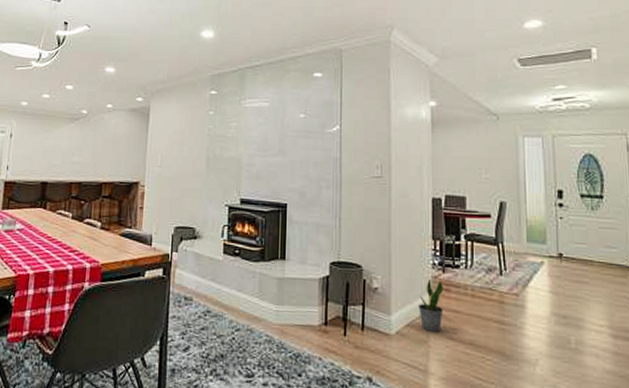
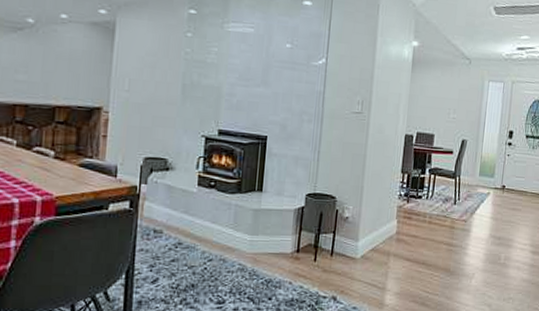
potted plant: present [419,278,444,332] -> none [383,207,406,254]

